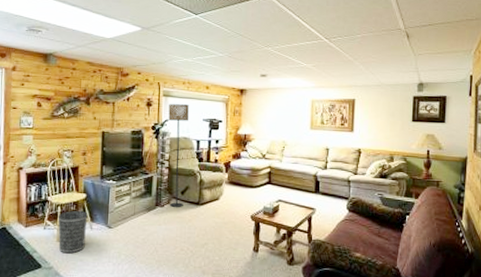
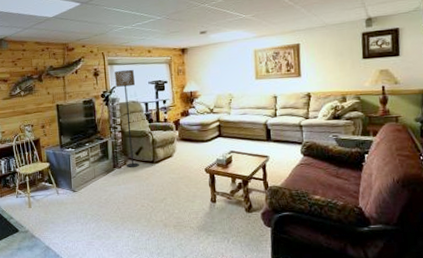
wastebasket: present [57,210,87,254] -> none [27,178,54,218]

